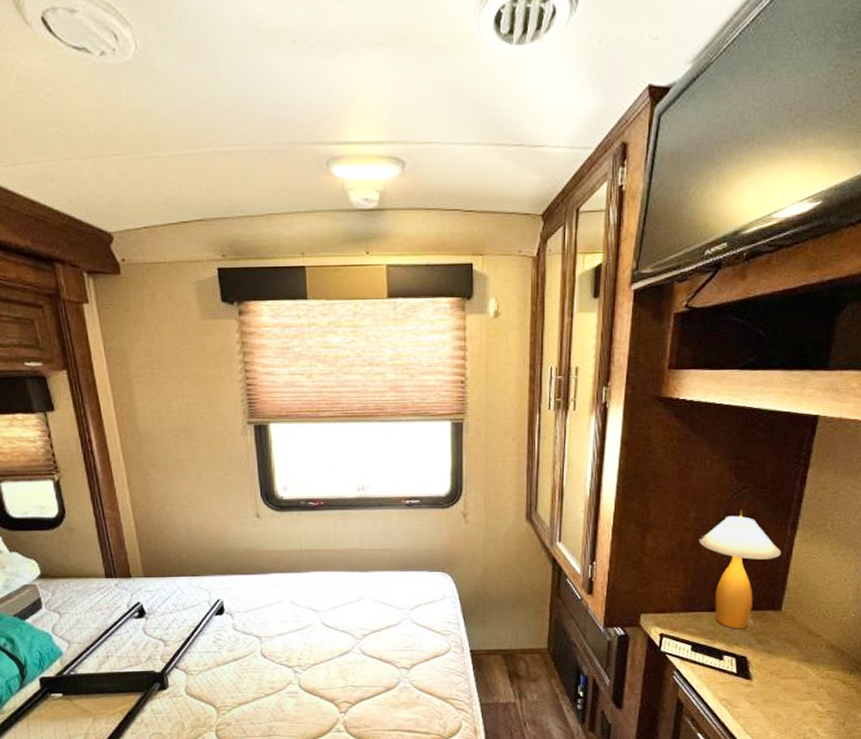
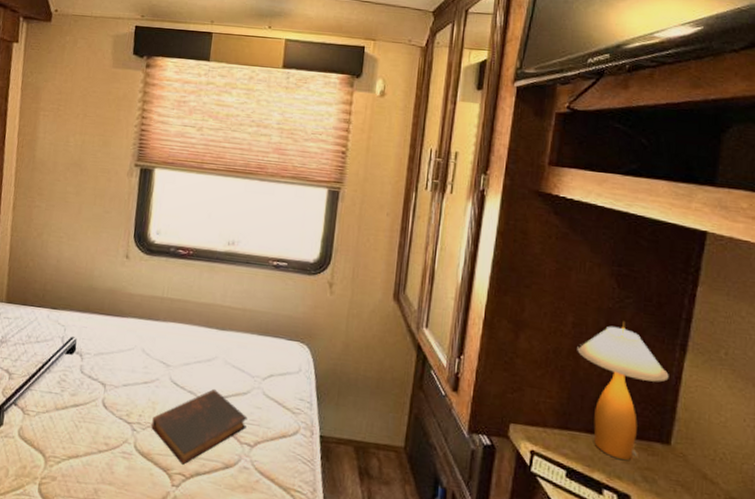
book: none [311,625,401,694] -> present [151,388,248,465]

